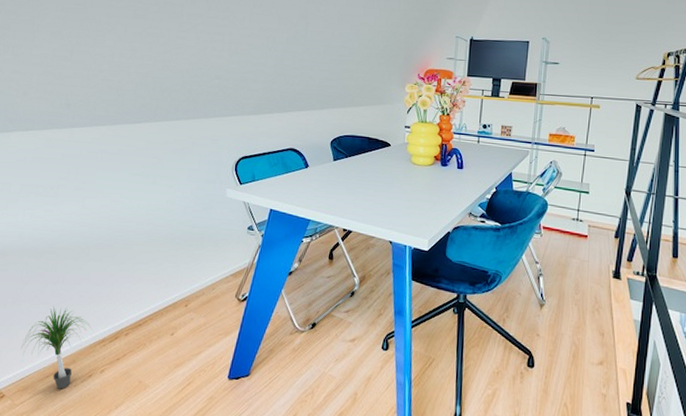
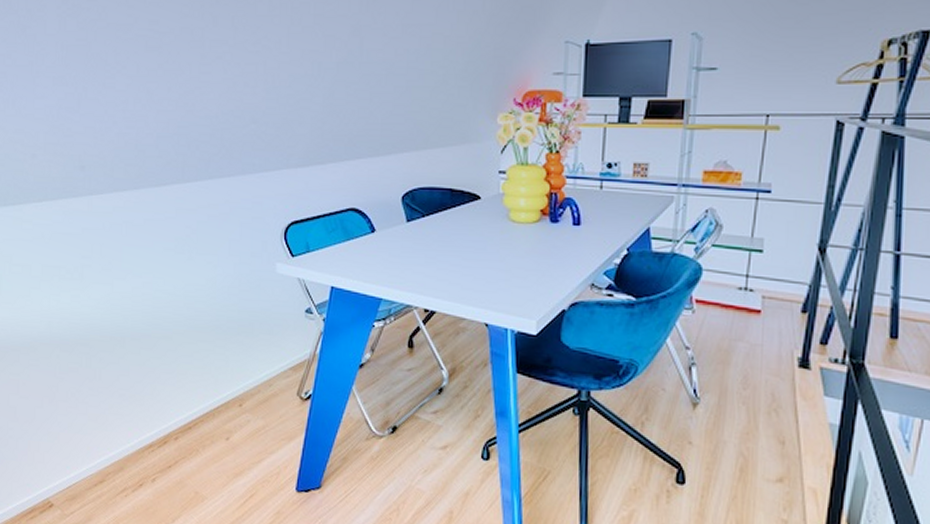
potted plant: present [22,306,91,389] -> none [64,406,136,499]

